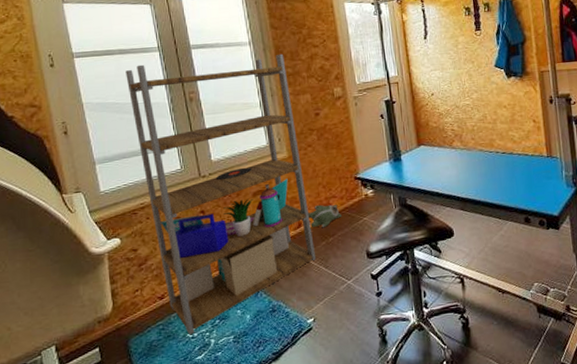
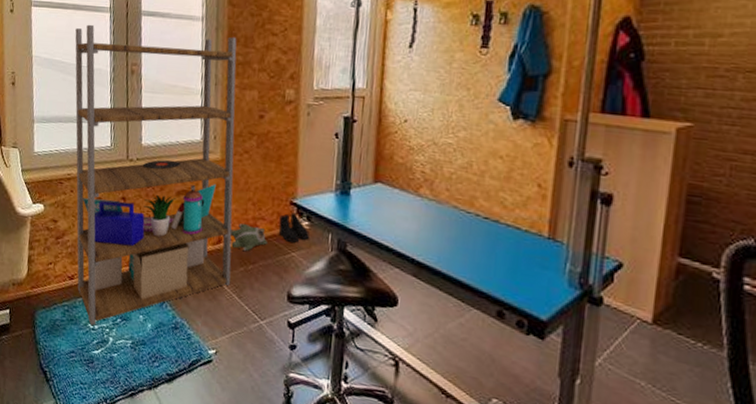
boots: none [348,184,375,210] -> present [278,212,310,243]

